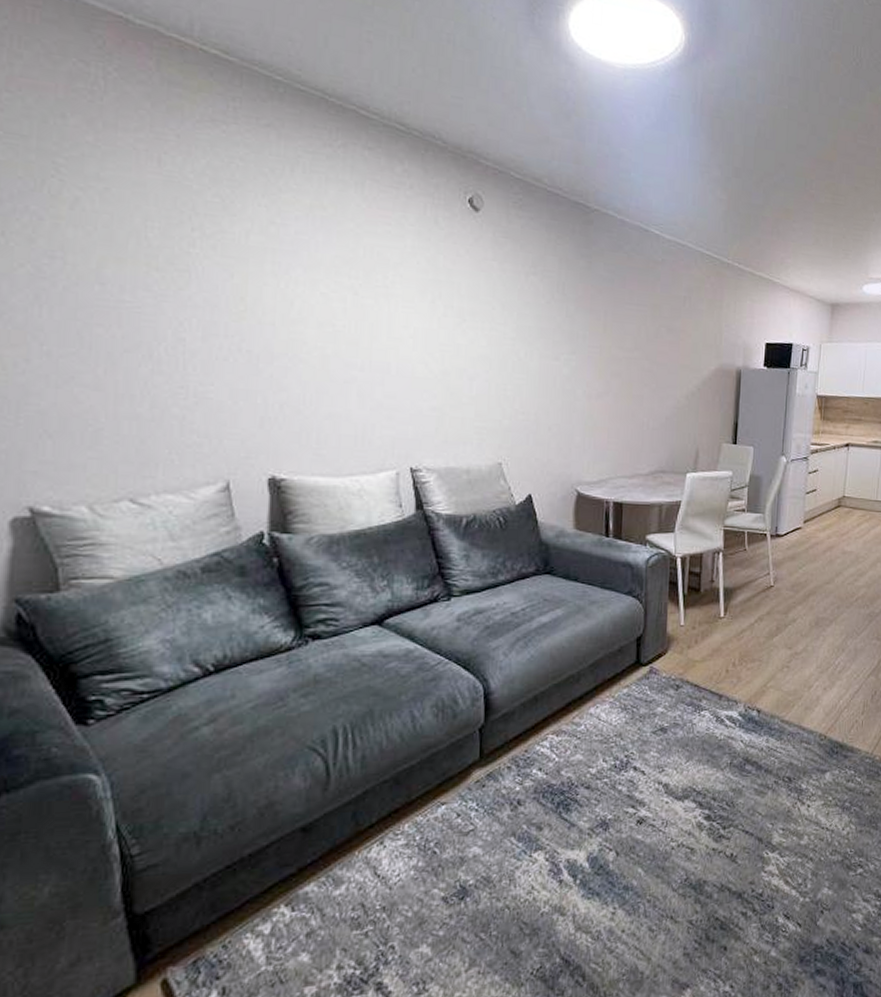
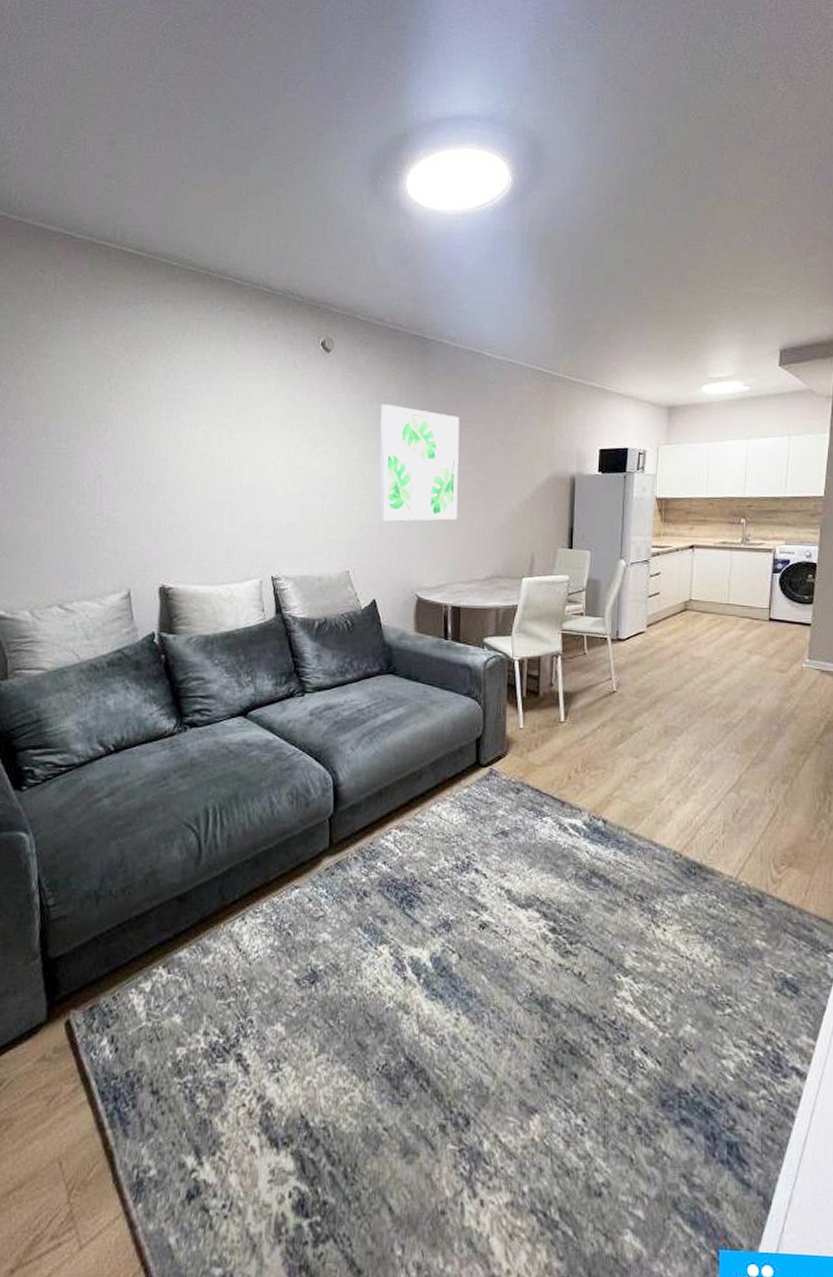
wall art: none [536,277,625,411] -> present [379,404,460,522]

